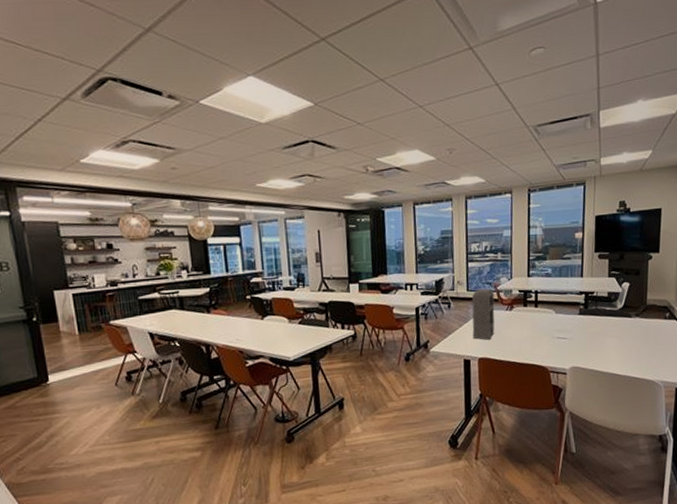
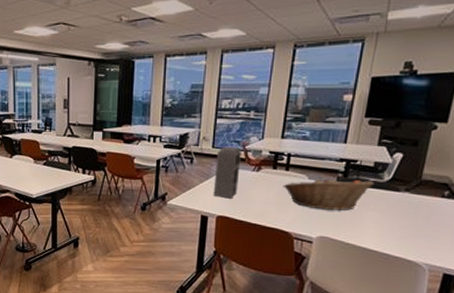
fruit basket: none [534,310,610,341] -> present [283,176,374,211]

